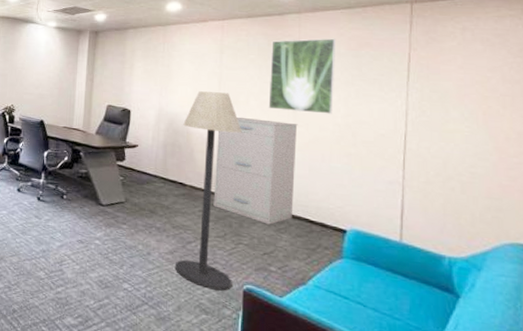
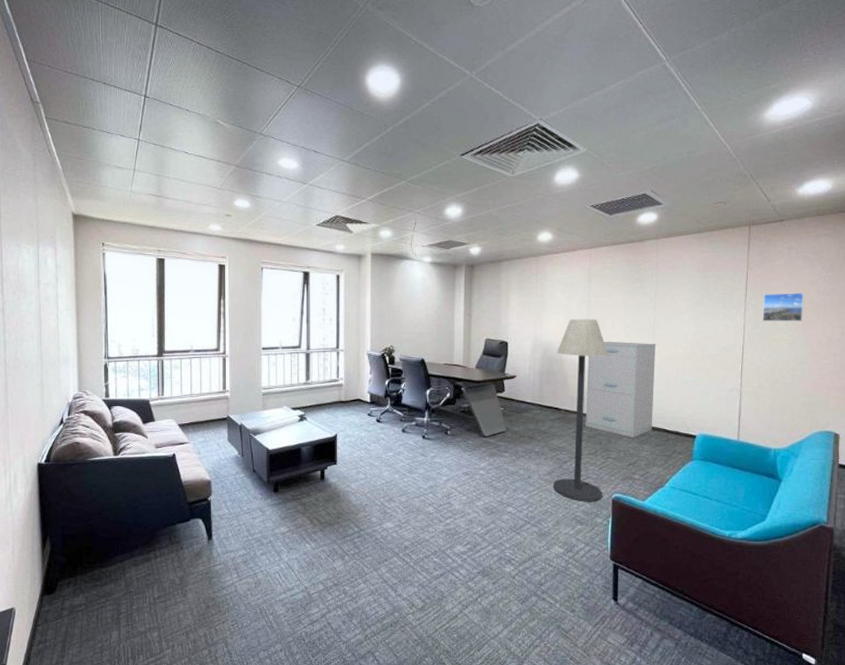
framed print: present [268,38,337,114] -> none [631,262,688,333]
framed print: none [429,77,485,112] -> present [762,293,804,321]

